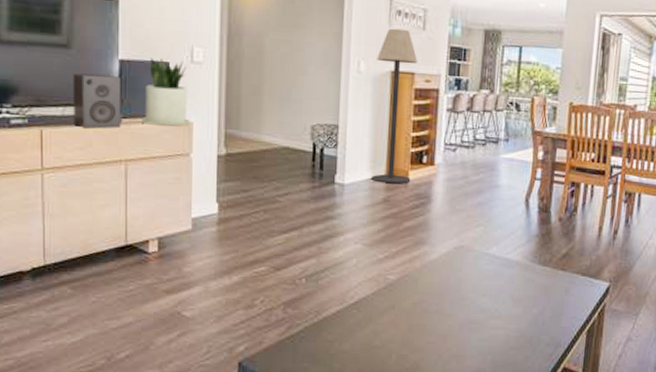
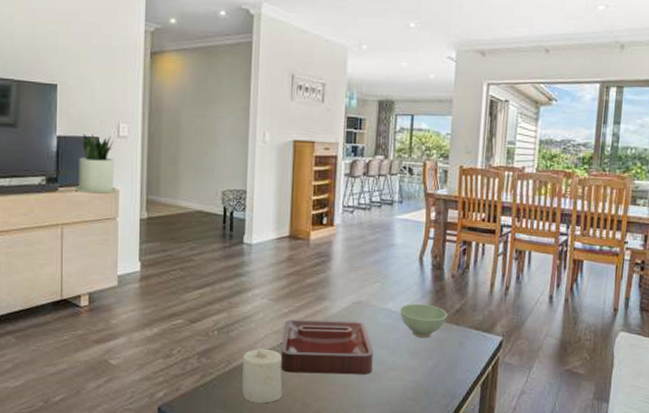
speaker: present [73,73,122,130] -> none [18,149,59,198]
candle: none [332,296,377,356] -> present [242,347,283,404]
floor lamp: present [370,28,418,184] -> none [275,101,318,244]
decorative tray: none [375,265,475,324] -> present [280,319,373,374]
bowl: none [503,248,554,285] -> present [399,303,448,339]

